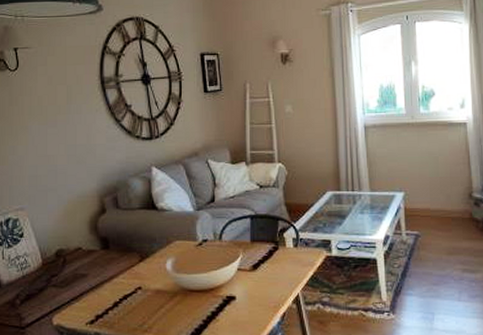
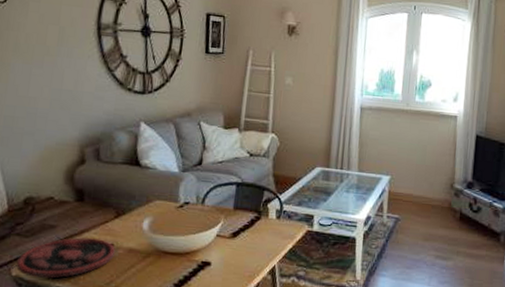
plate: none [57,283,143,325] -> present [16,237,115,279]

